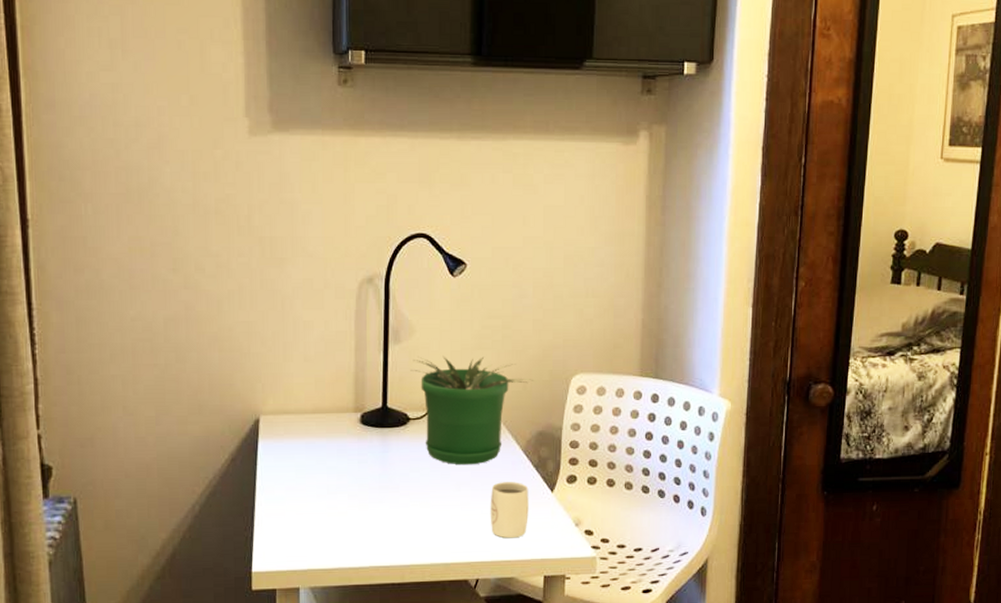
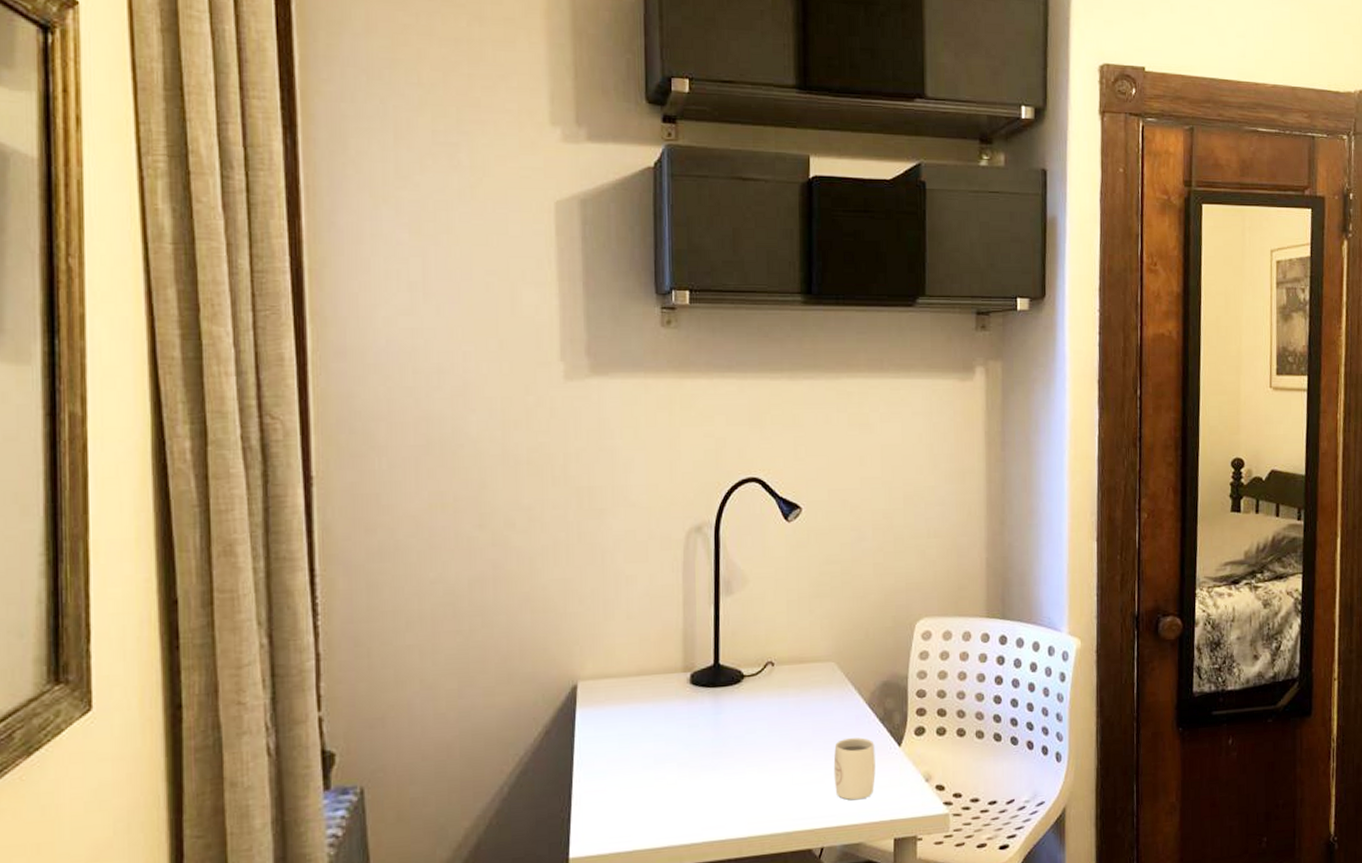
planter: present [410,356,537,465] -> none [744,605,880,723]

